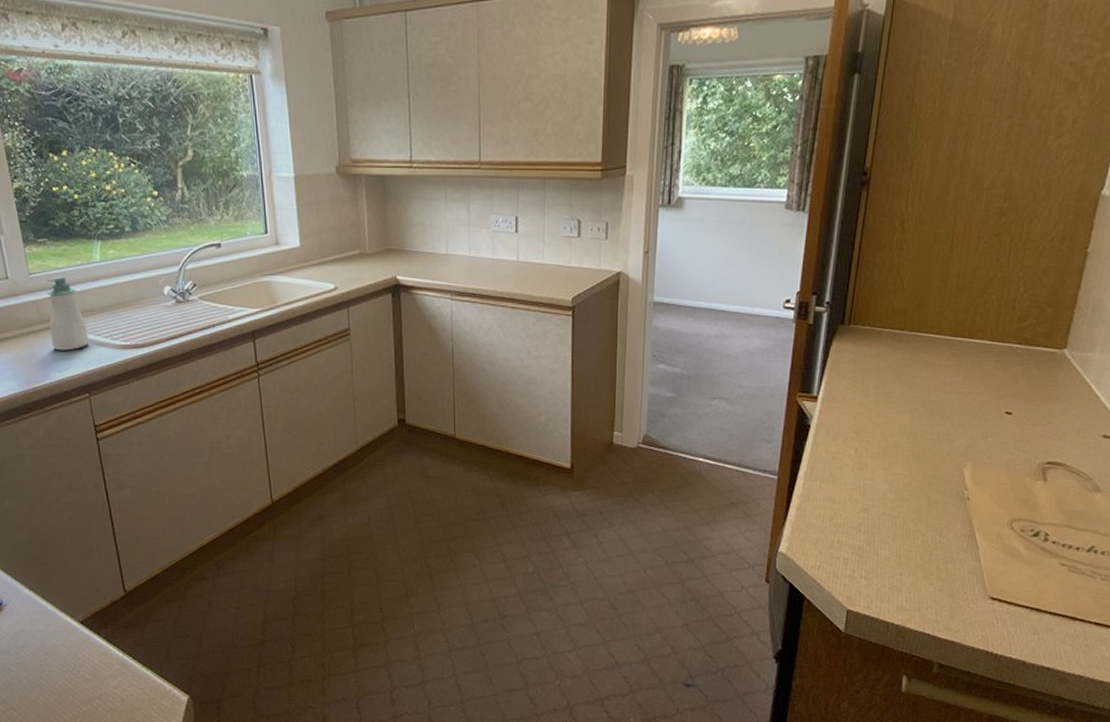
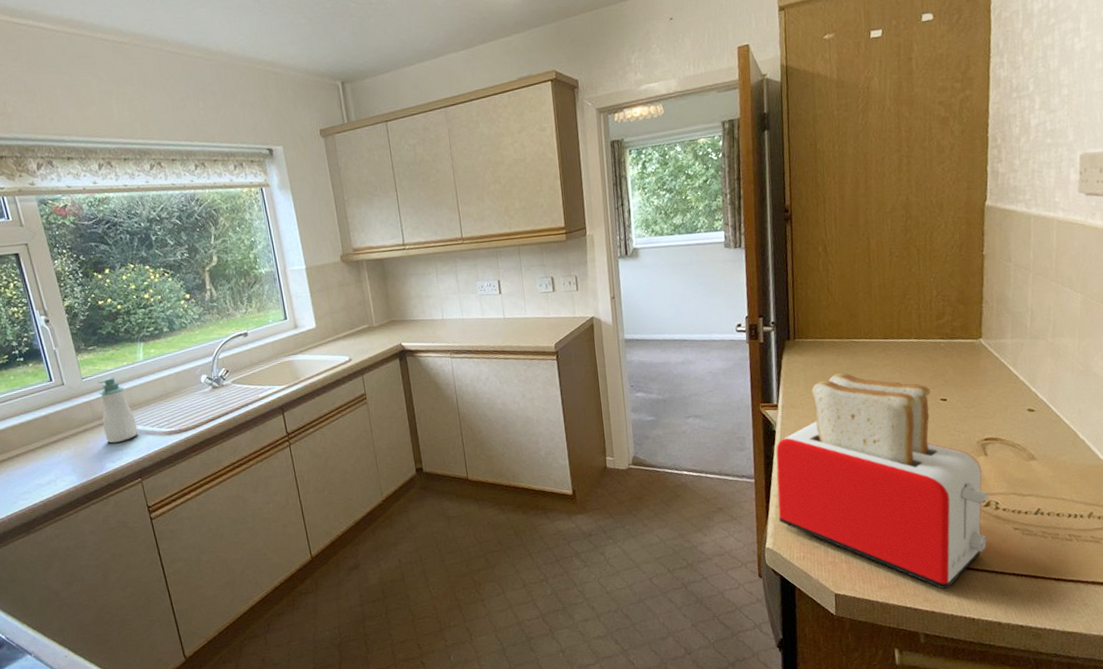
toaster: none [798,369,1039,620] -> present [776,372,988,589]

